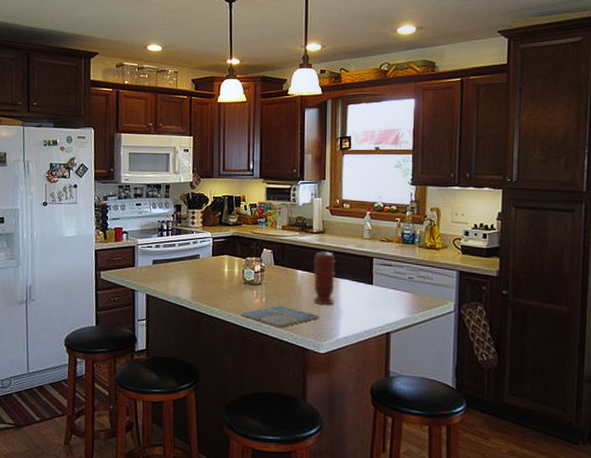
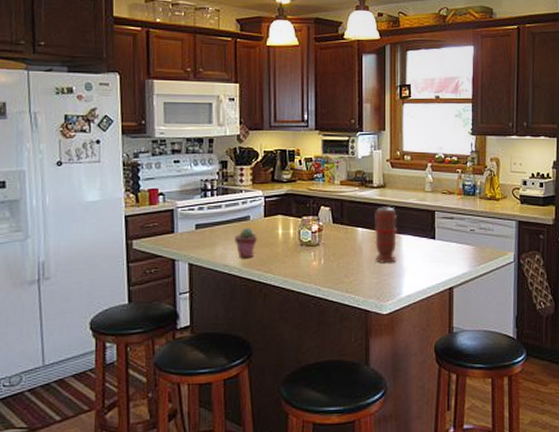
potted succulent: none [186,264,205,293] -> present [235,227,257,258]
drink coaster: present [241,305,319,328] -> none [297,266,381,291]

